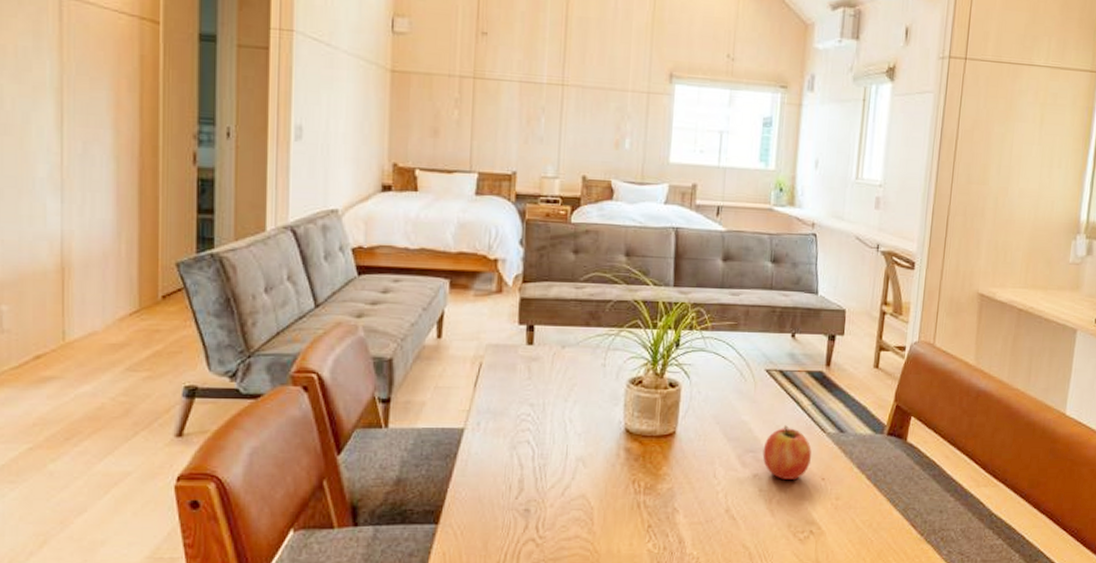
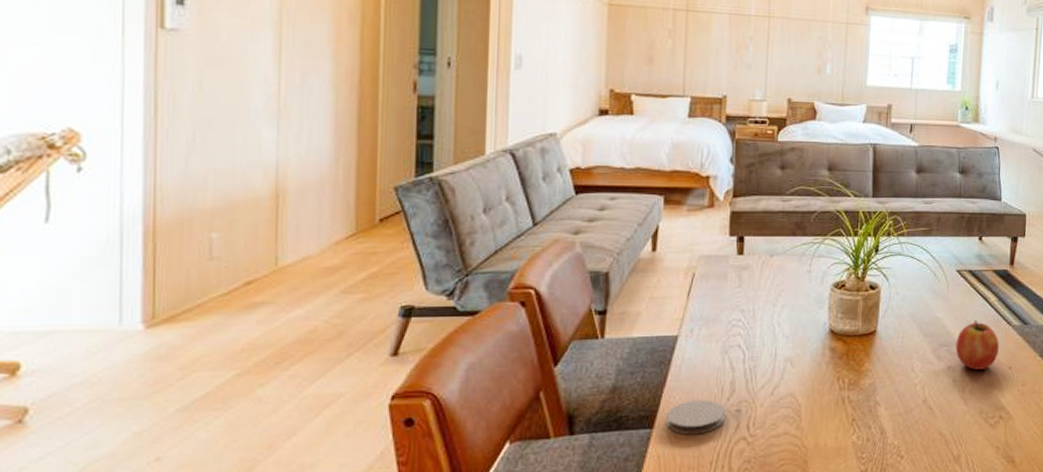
coaster: none [451,497,513,533] -> present [665,399,725,435]

